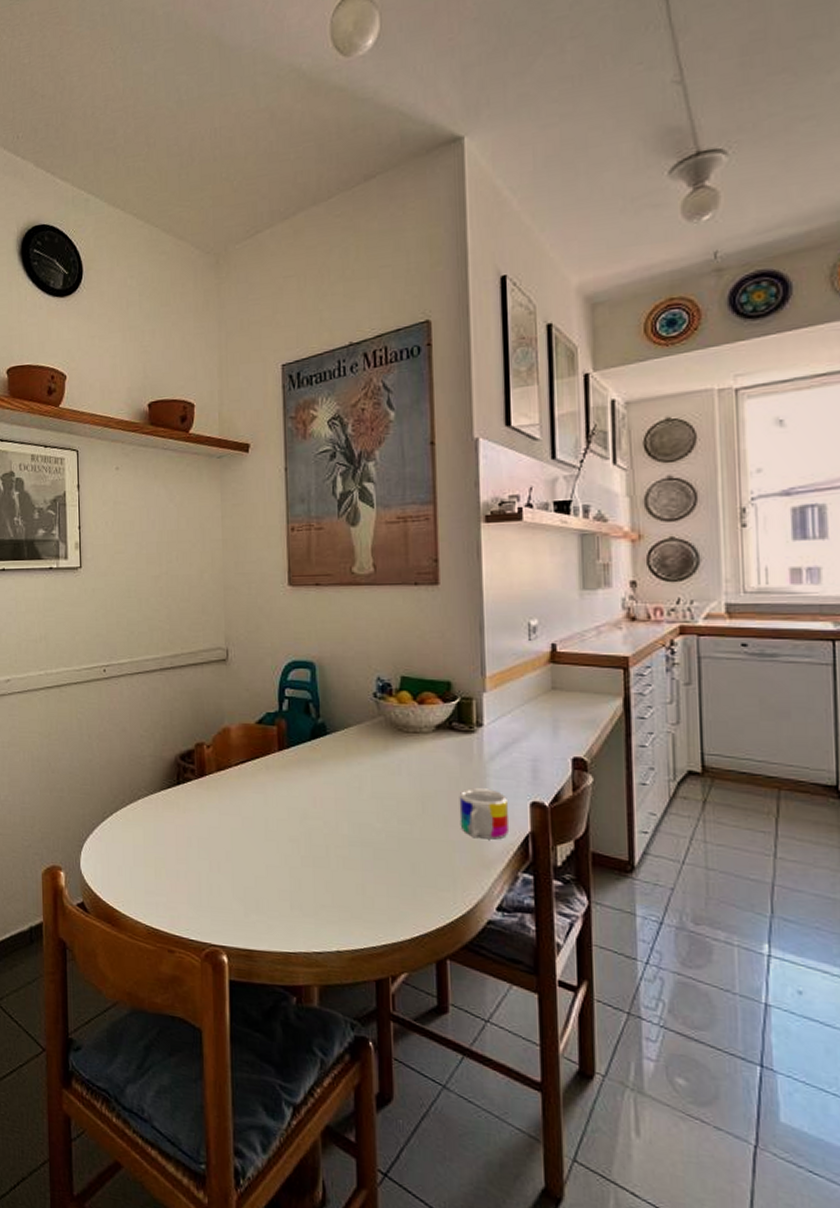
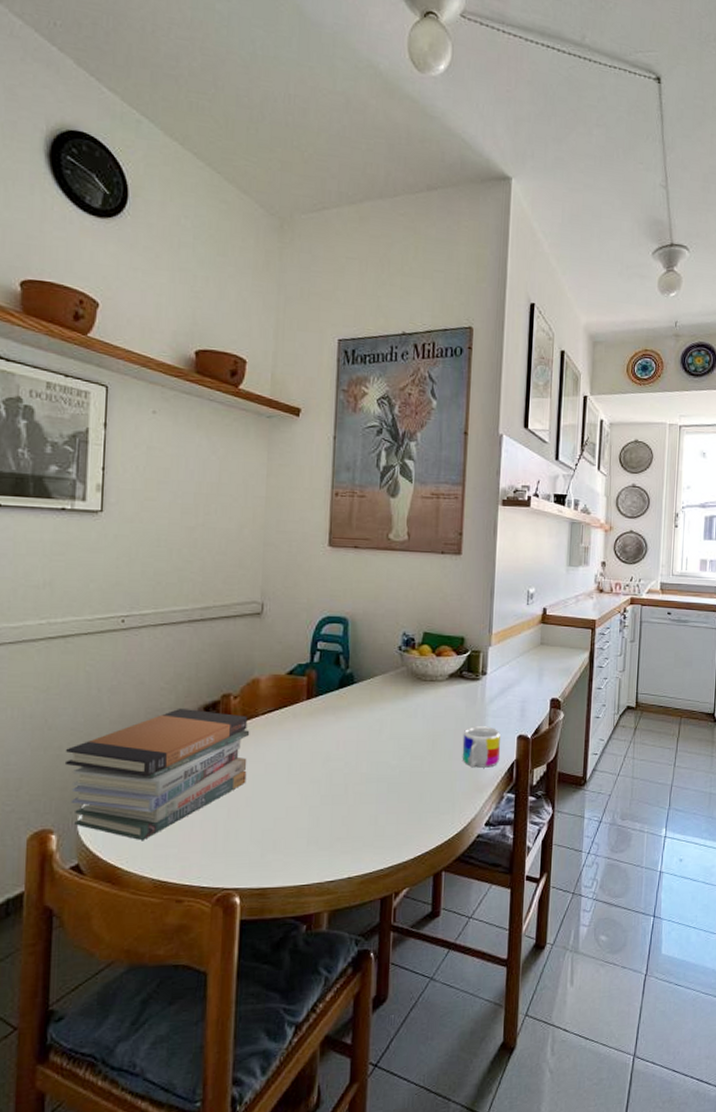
book stack: none [66,755,225,886] -> present [64,707,250,841]

